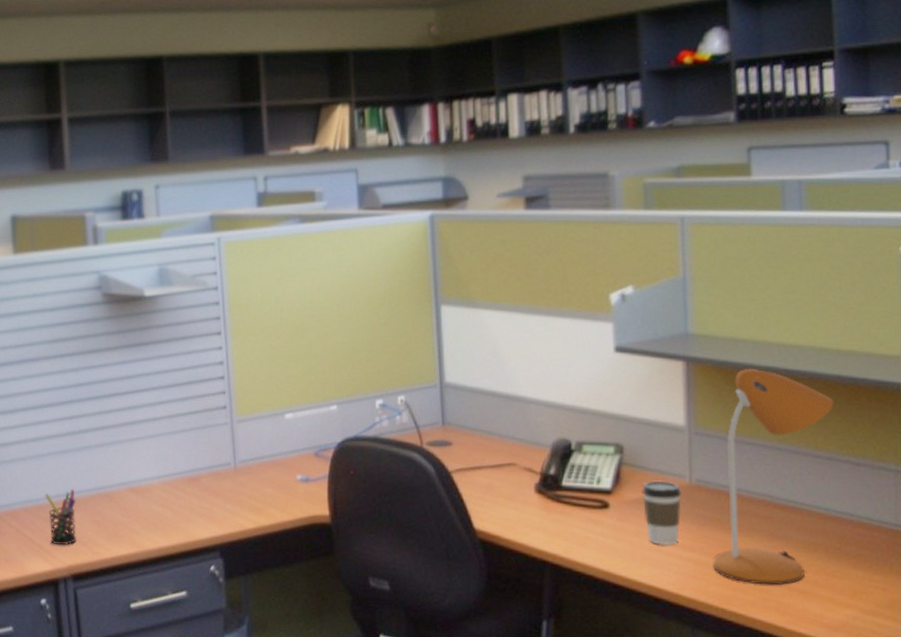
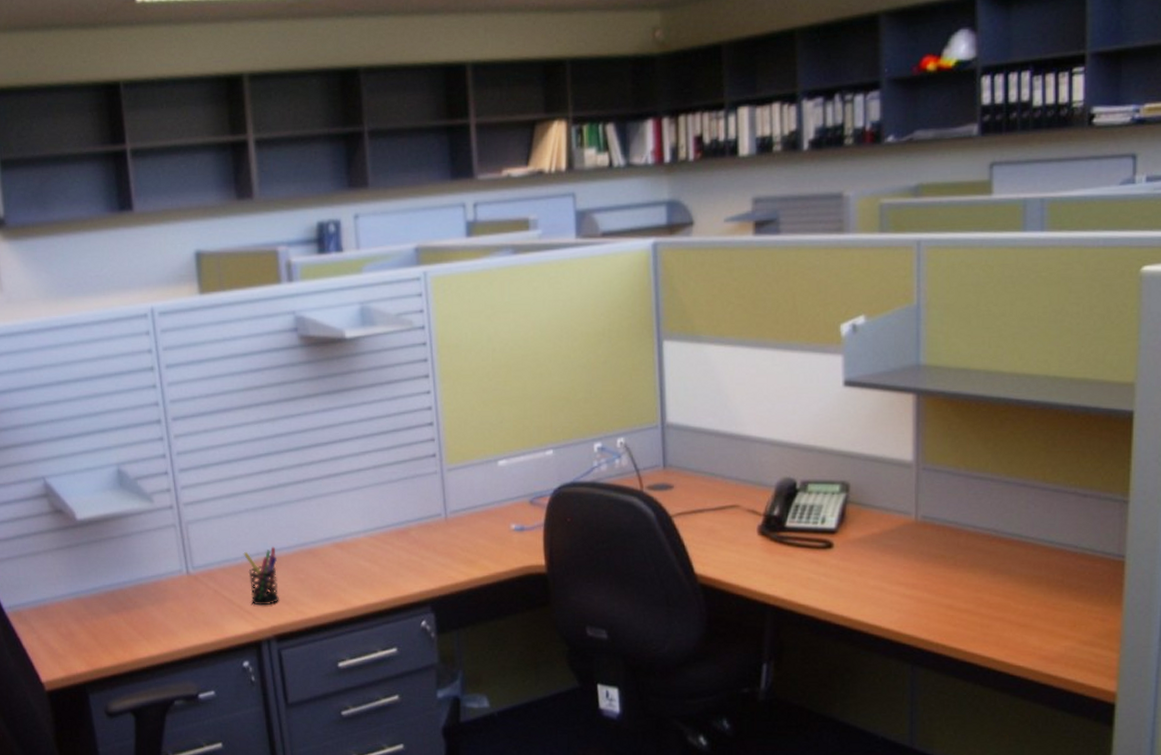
coffee cup: present [641,480,682,546] -> none [866,518,906,585]
desk lamp: present [713,369,834,585] -> none [935,400,1065,620]

